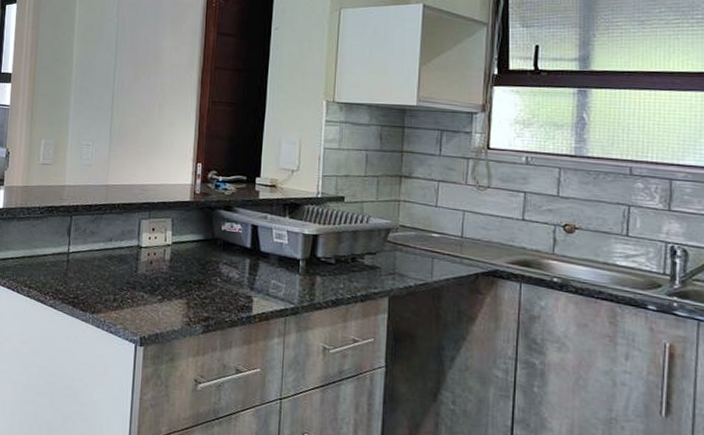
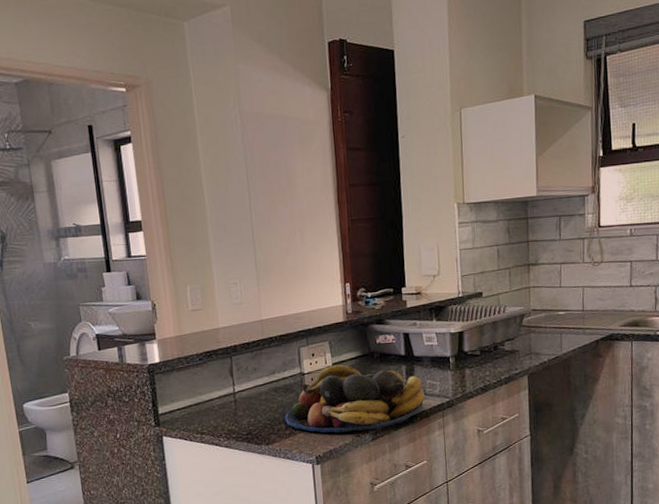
fruit bowl: none [114,244,267,322] -> present [284,364,425,434]

